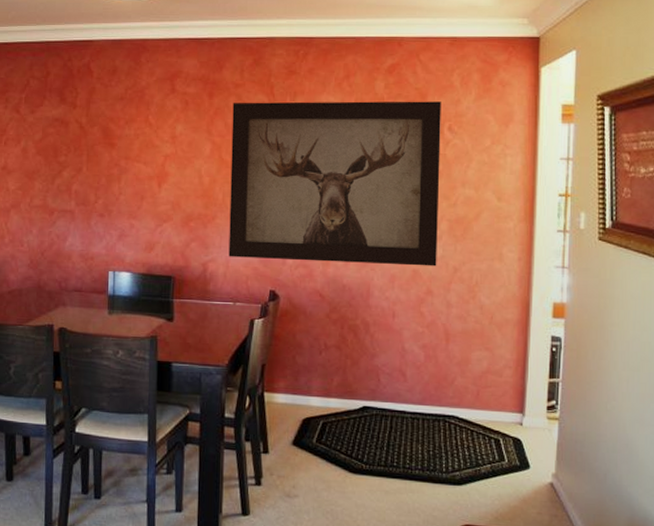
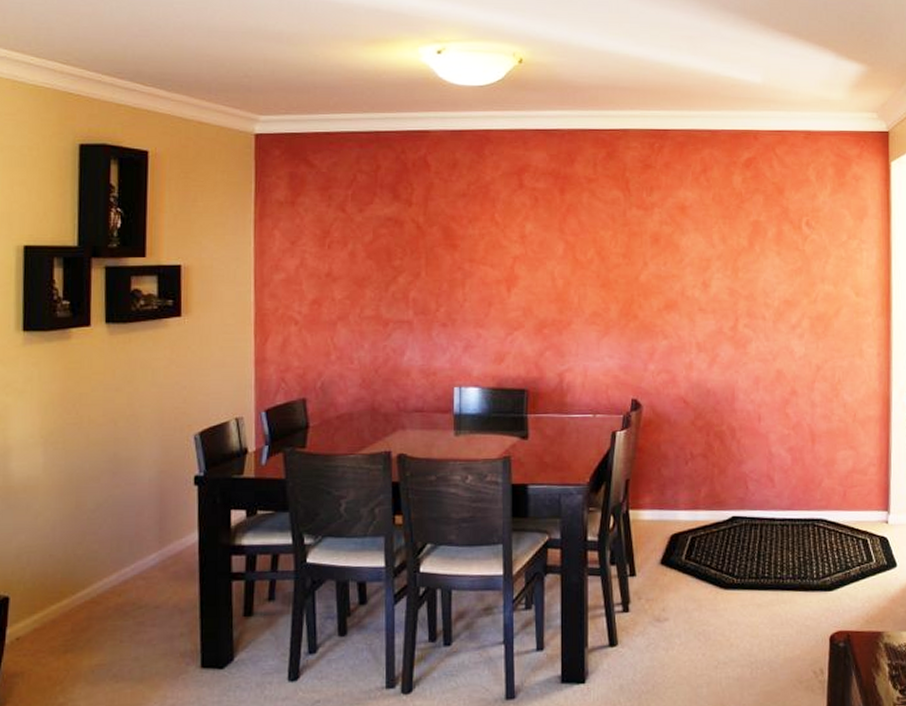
wall art: present [228,101,441,267] -> none [586,196,800,366]

